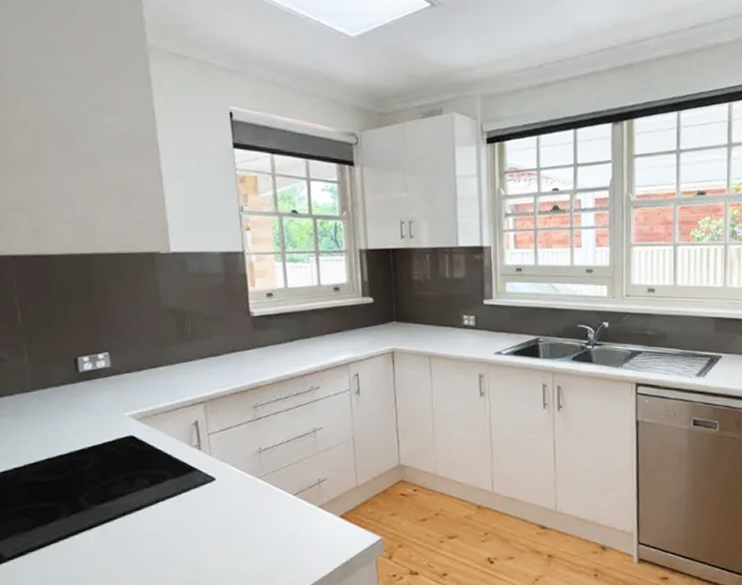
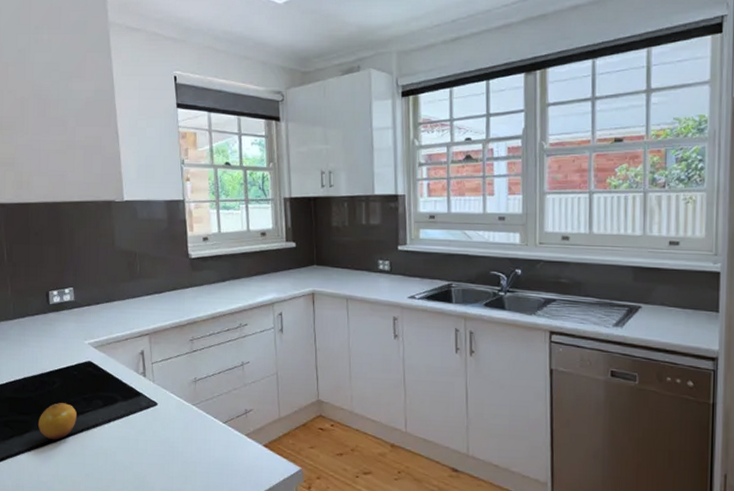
fruit: none [68,485,116,528] -> present [38,403,77,440]

